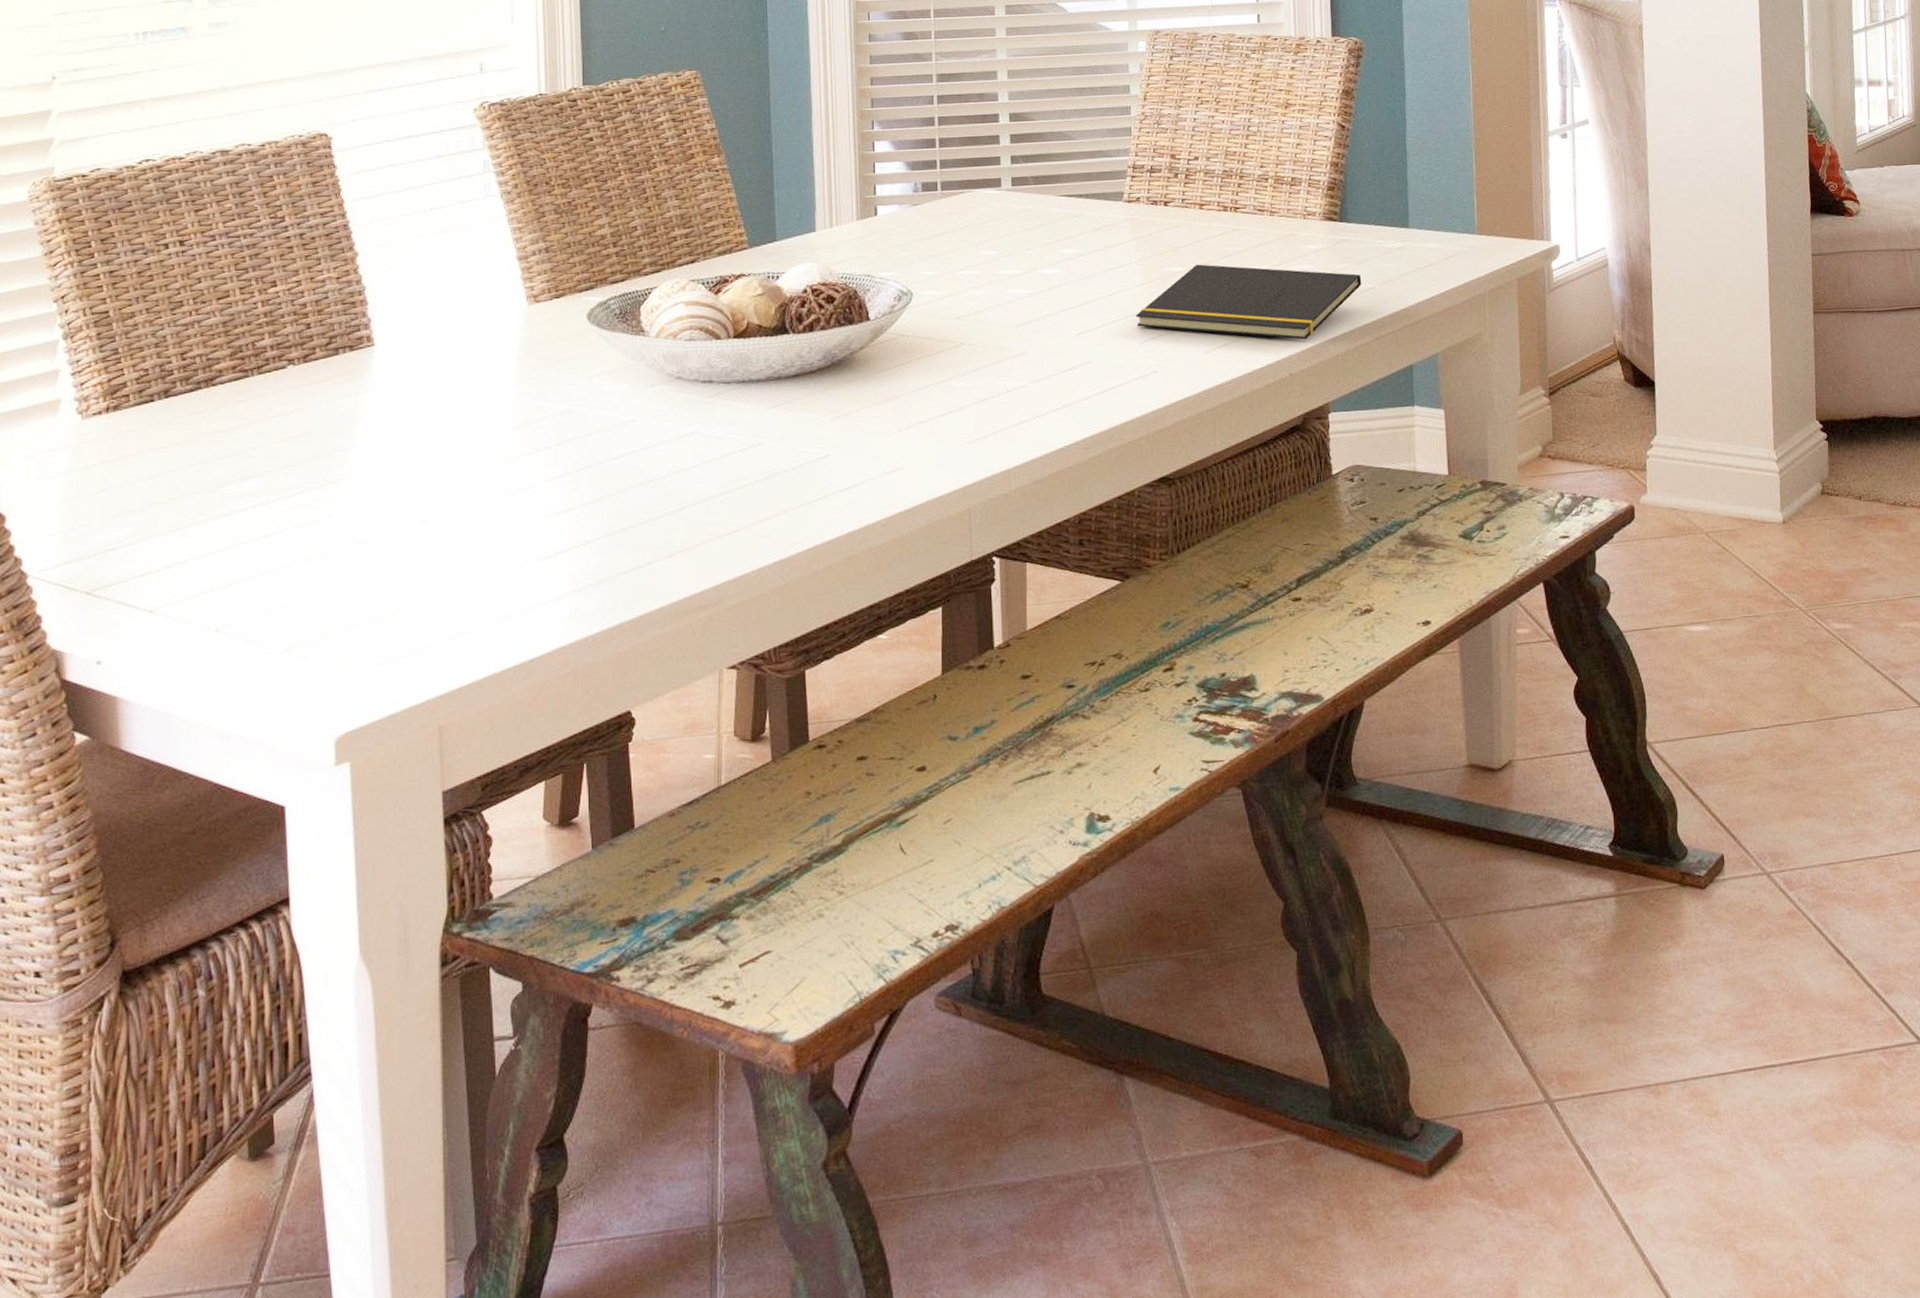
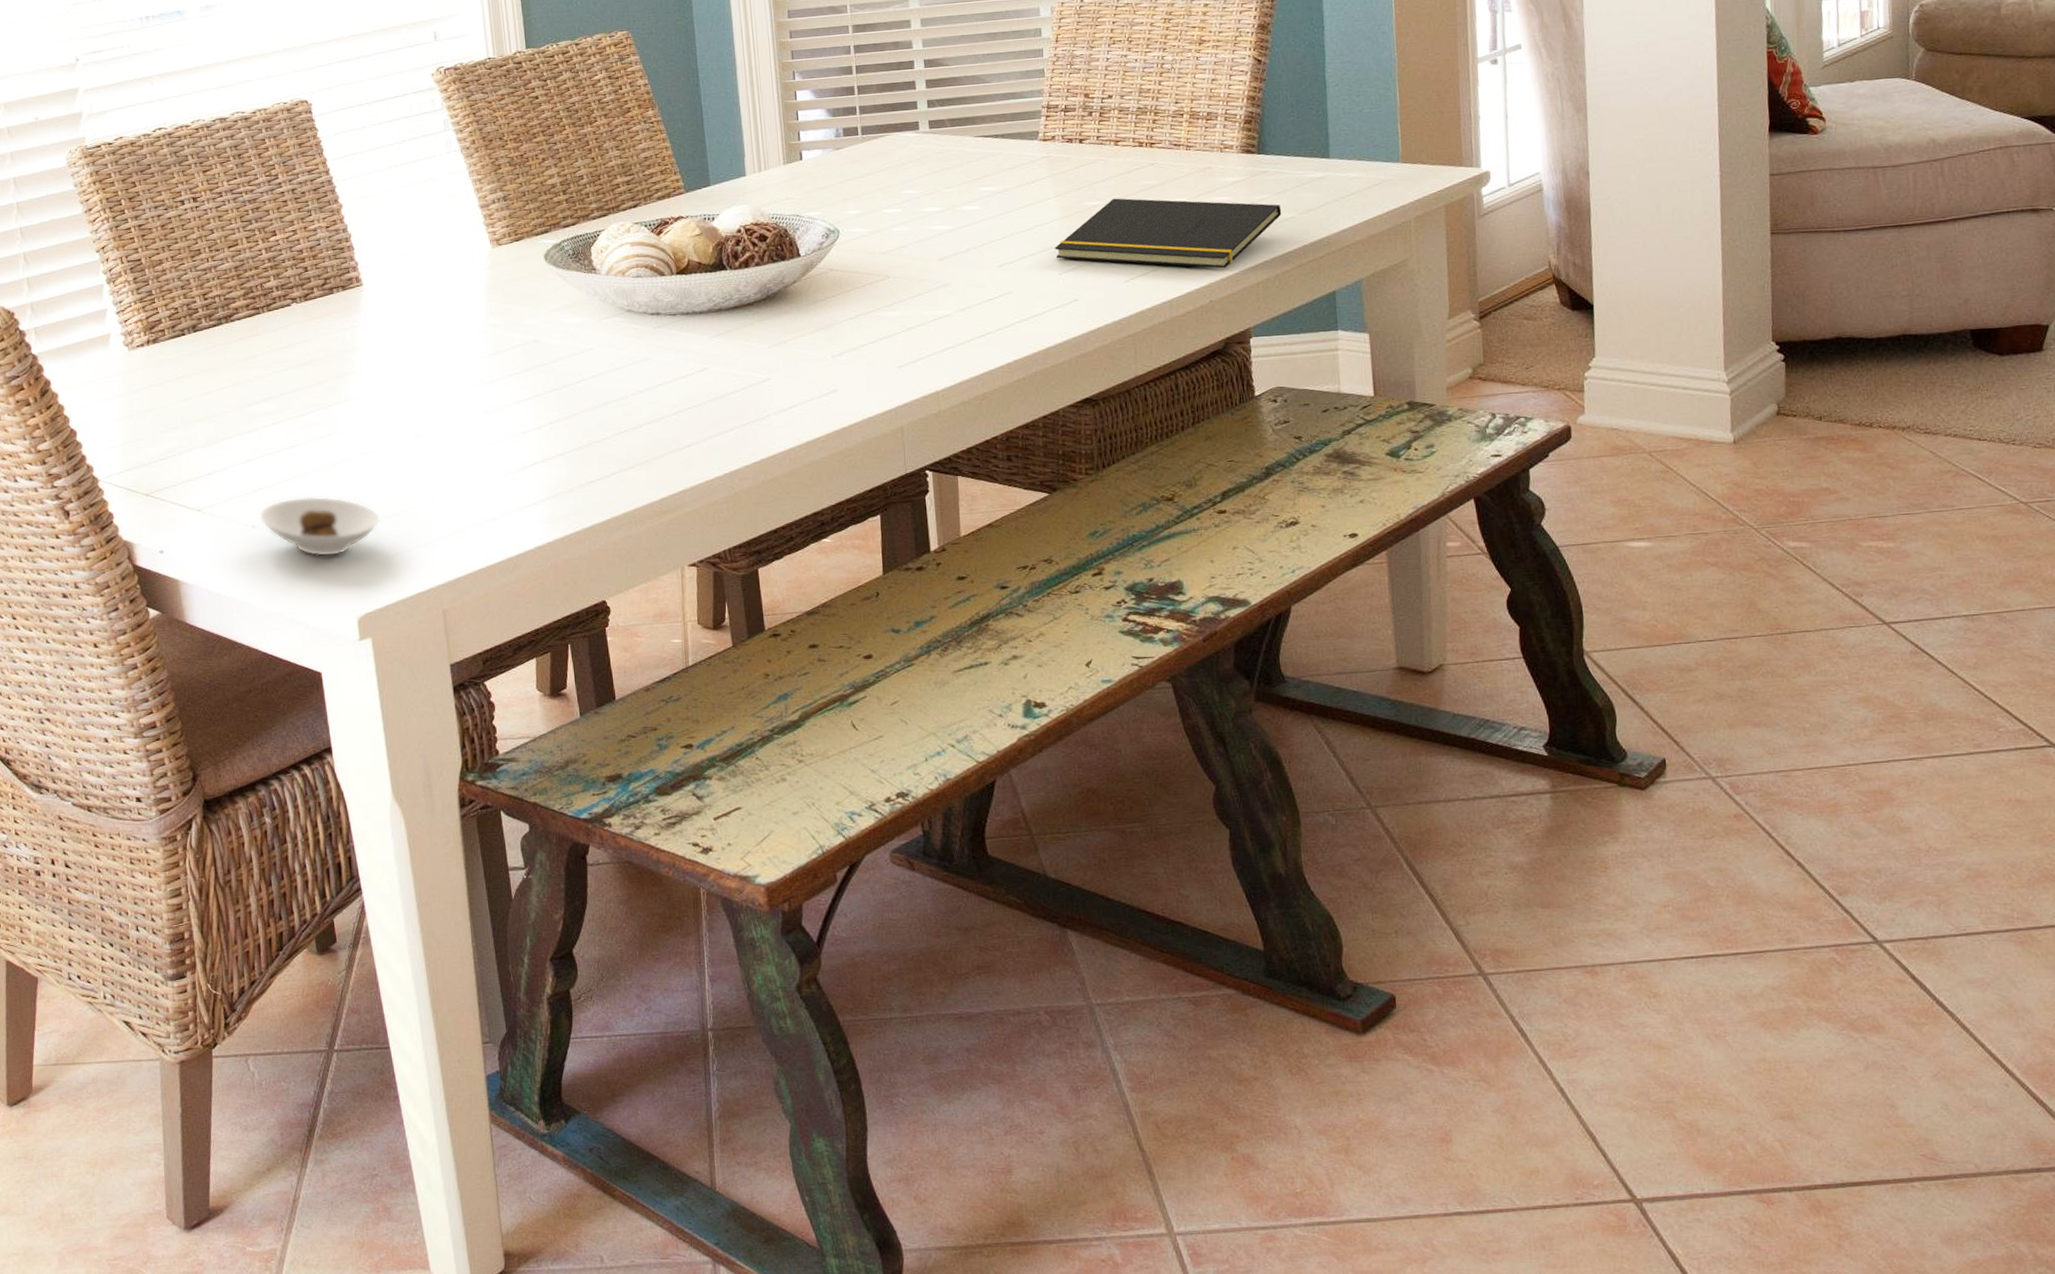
saucer: none [225,592,372,666] -> present [259,496,380,557]

